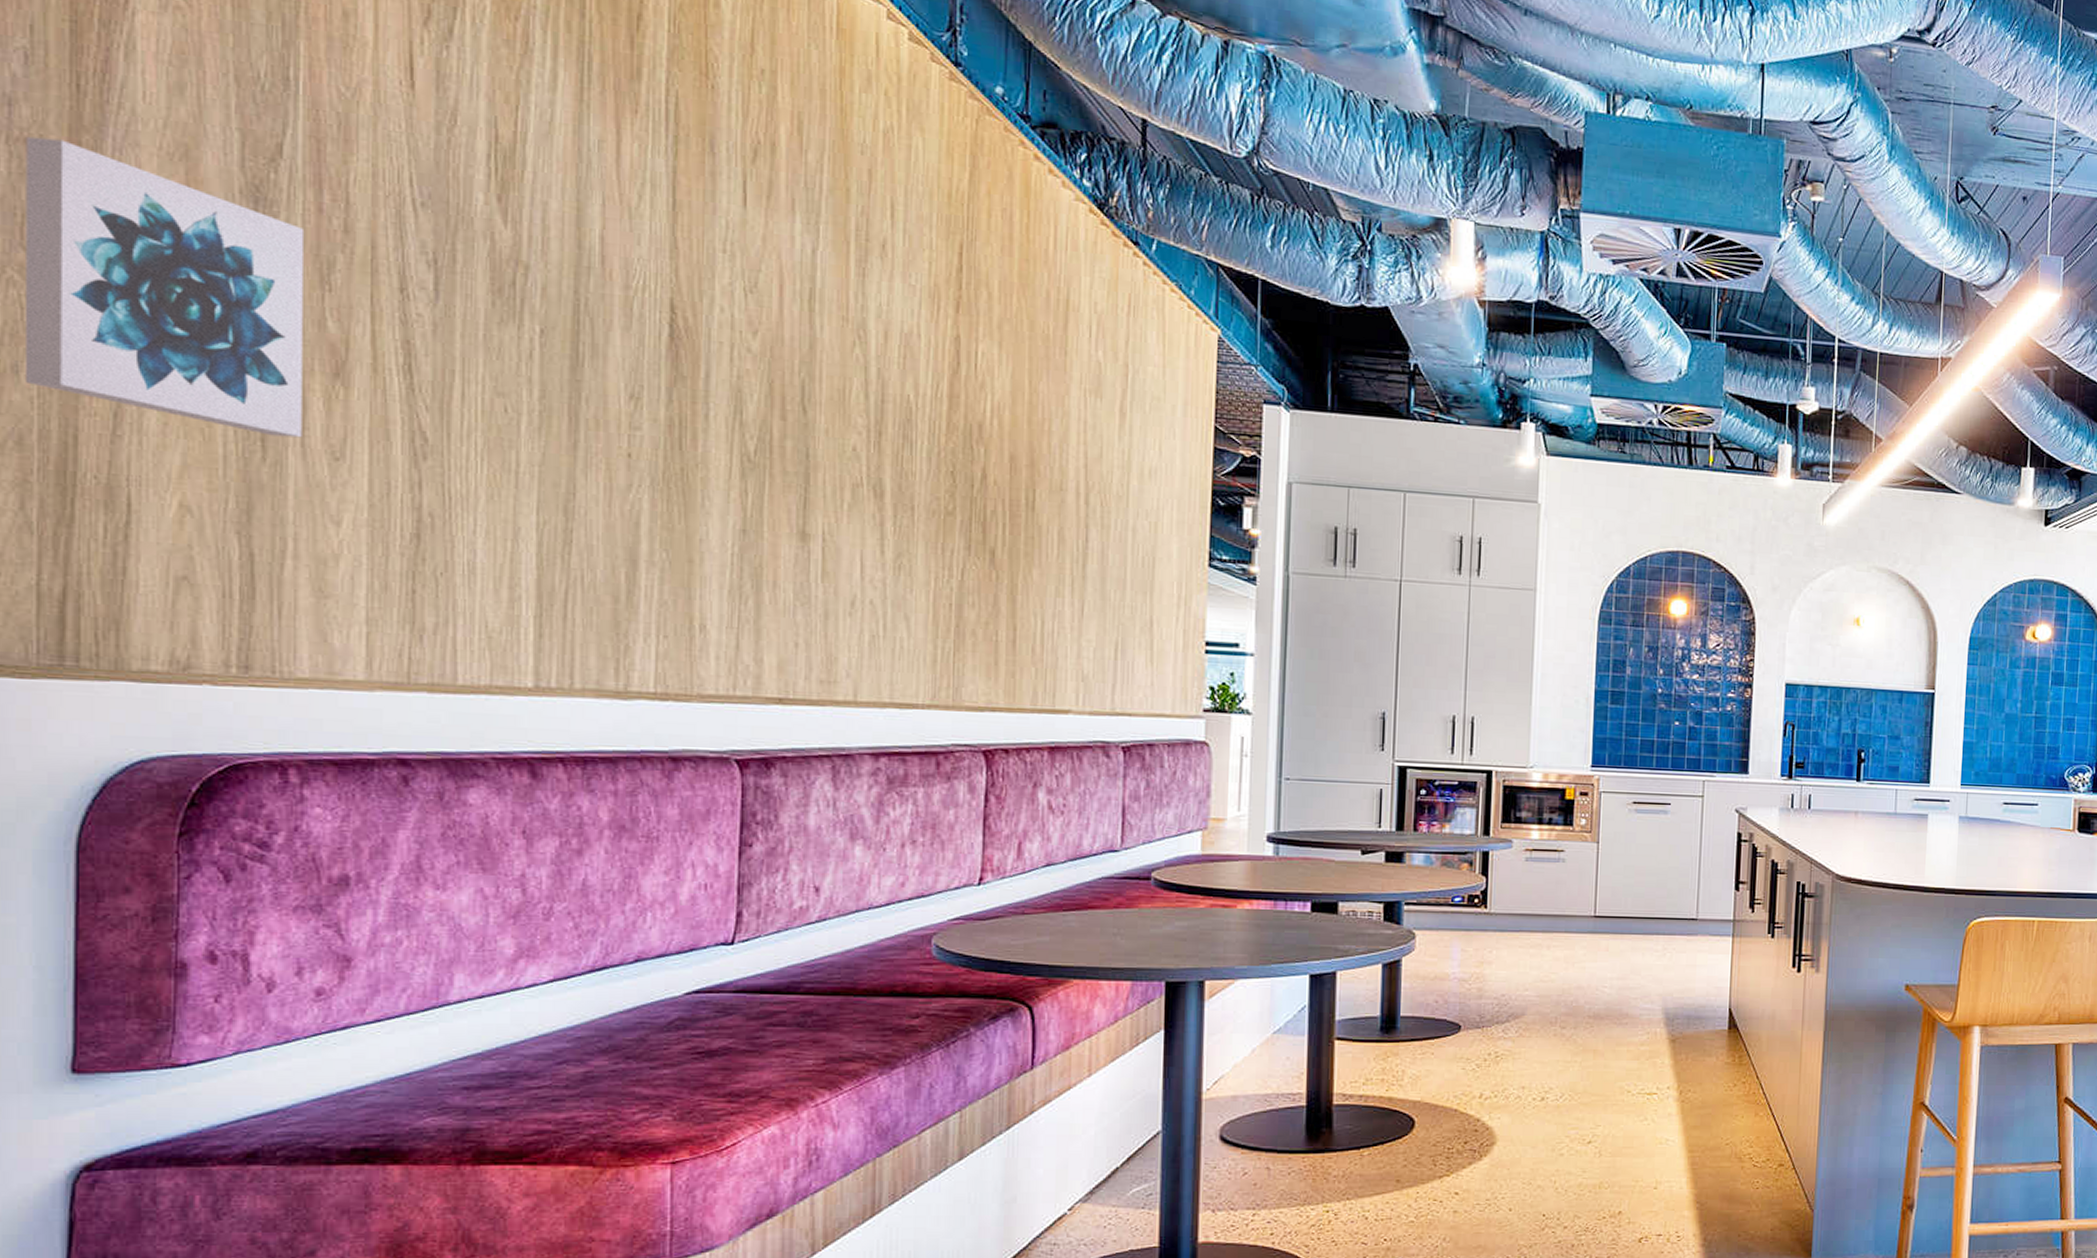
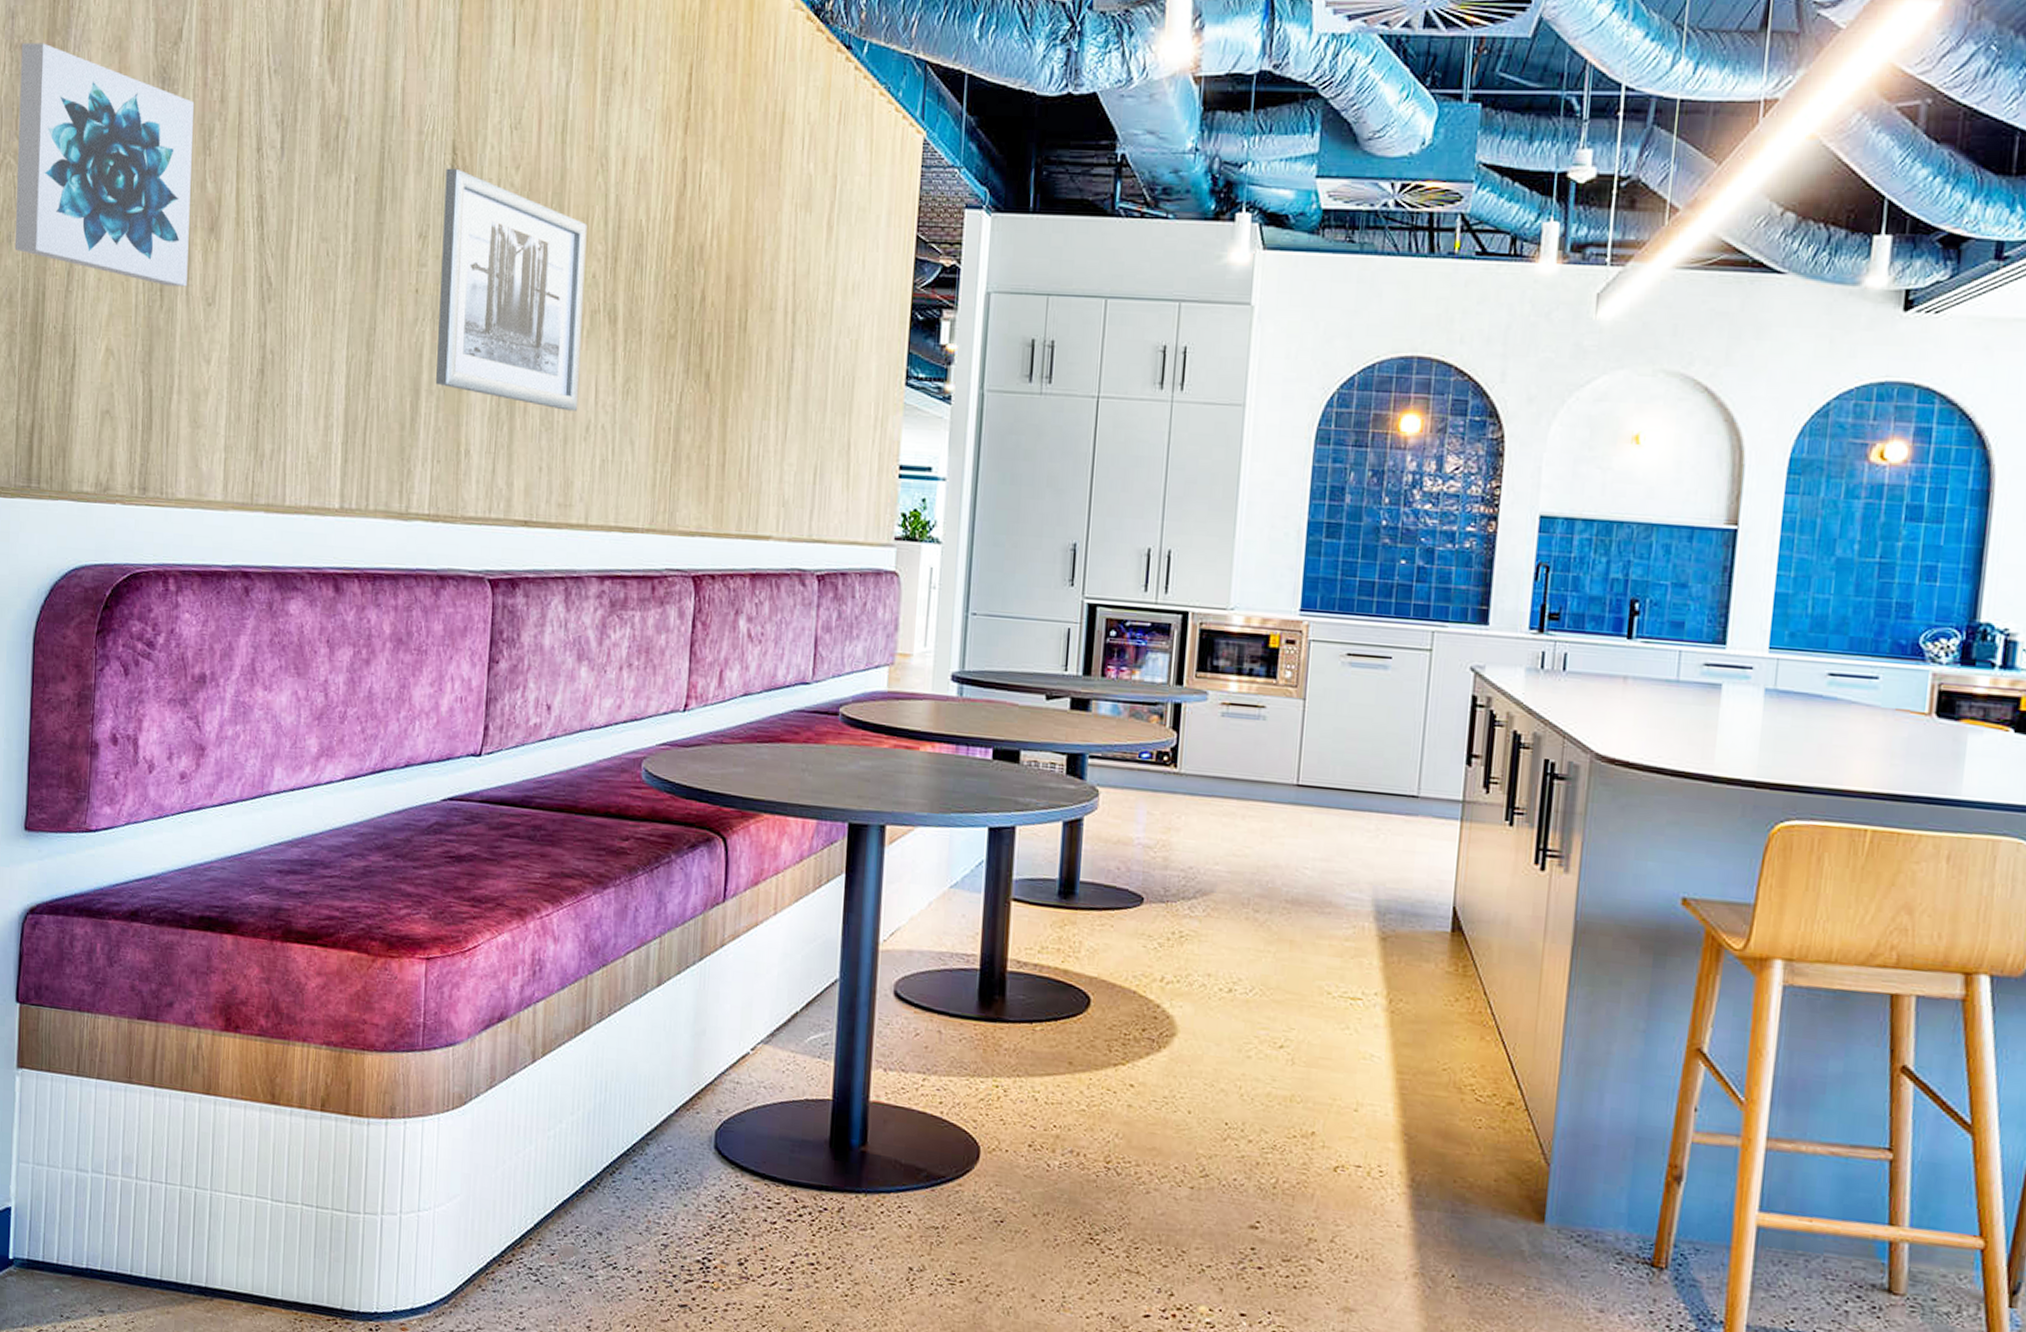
wall art: none [659,327,844,586] -> present [436,168,587,411]

